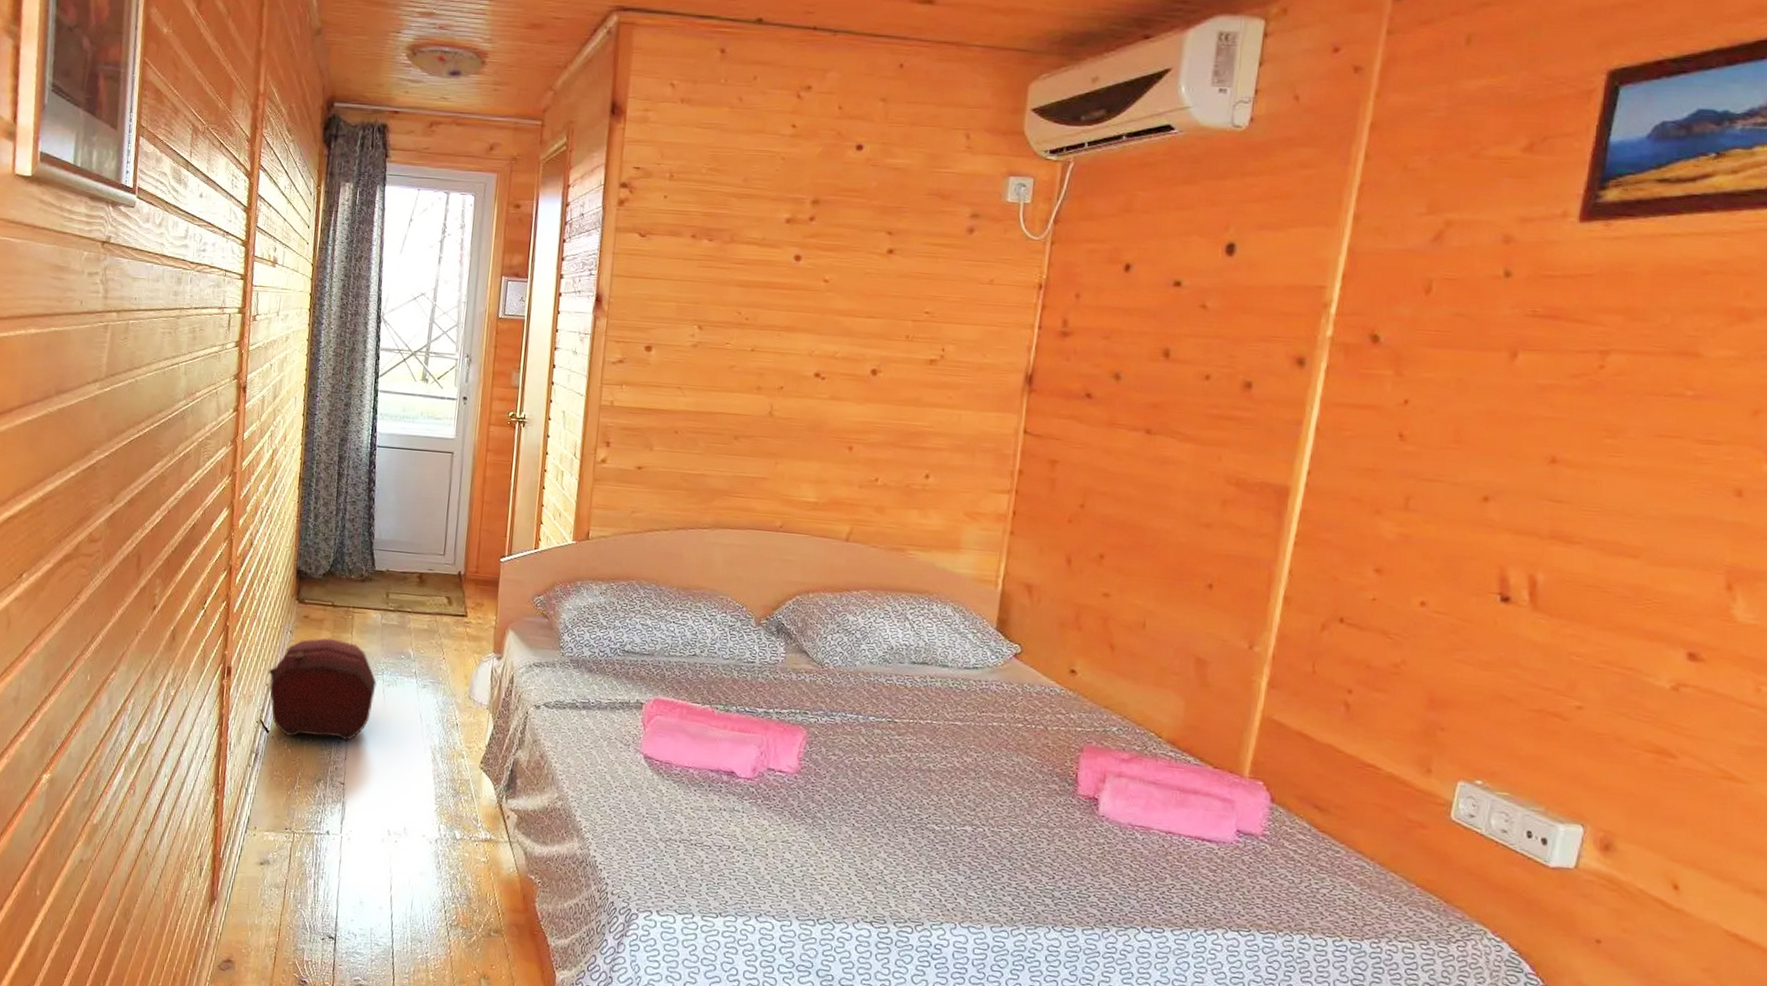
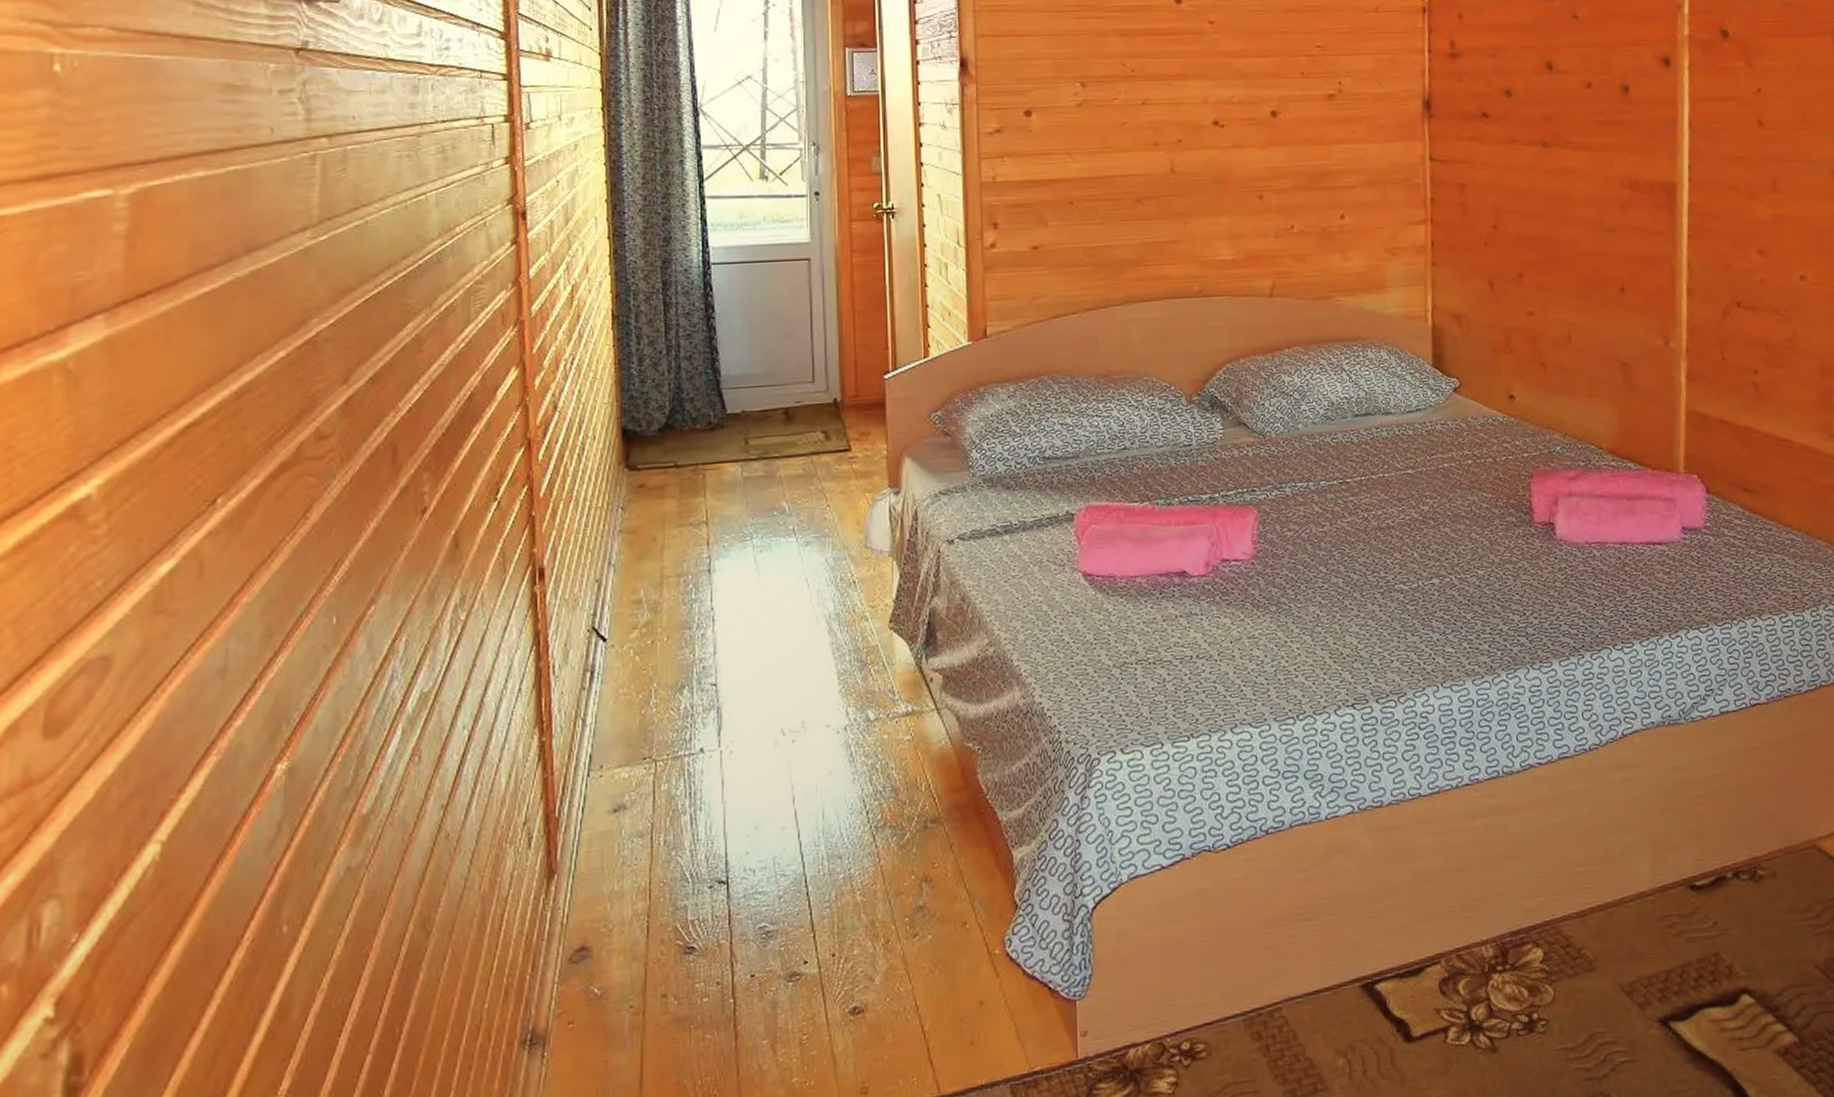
backpack: present [268,638,377,741] -> none [597,506,745,640]

